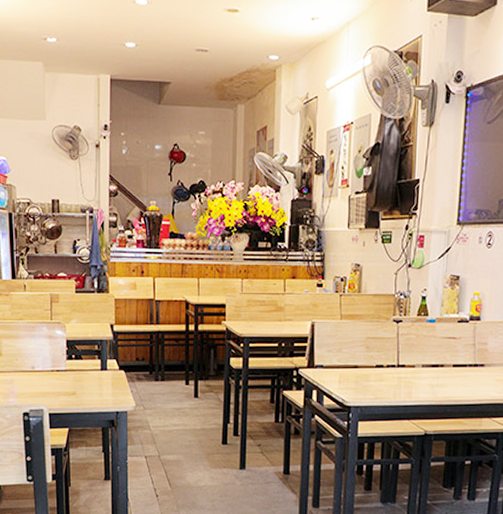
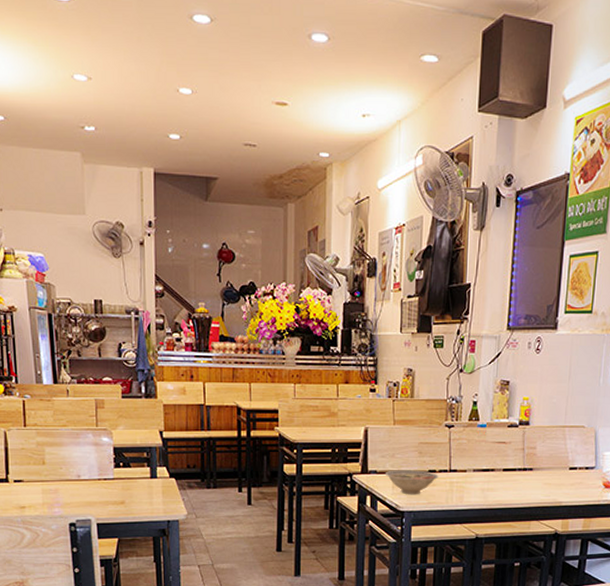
soup bowl: none [331,364,386,390] -> present [385,470,439,495]

